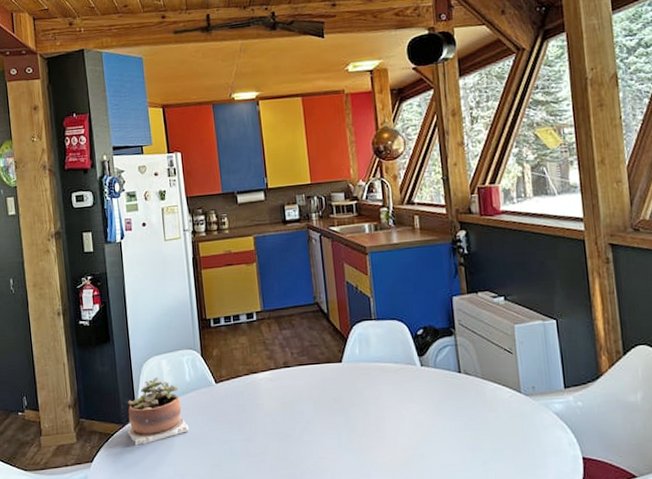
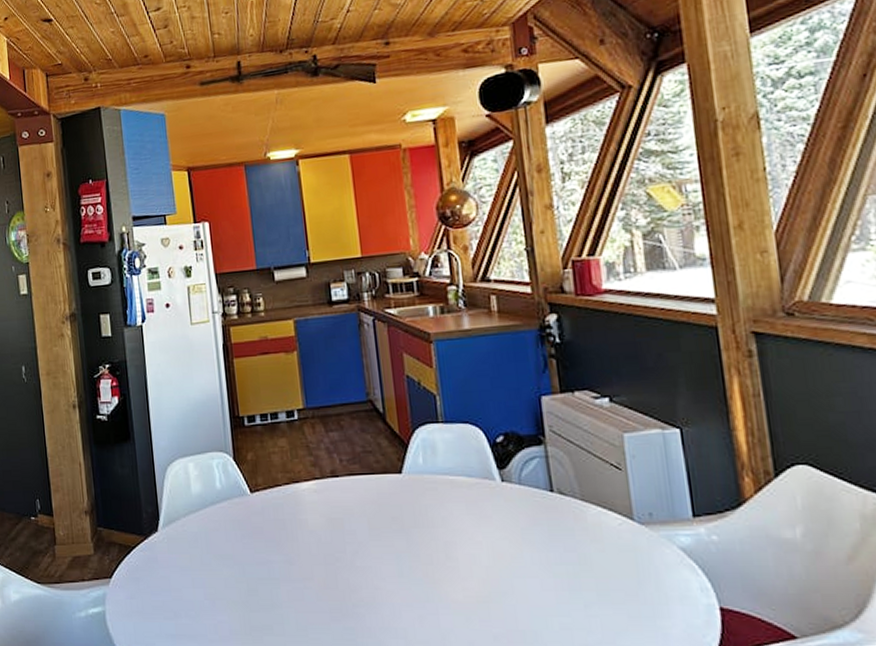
succulent plant: present [127,376,190,446] -> none [149,482,221,562]

